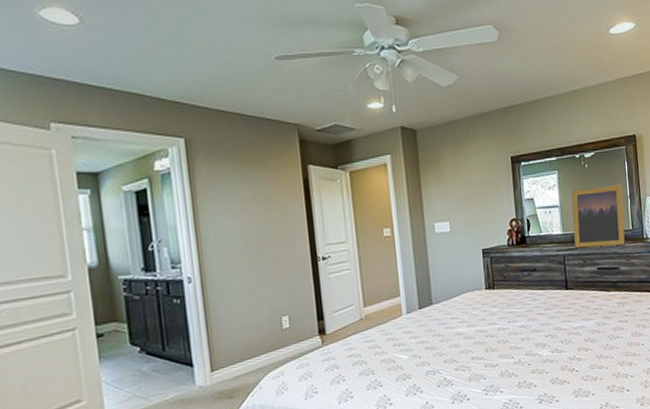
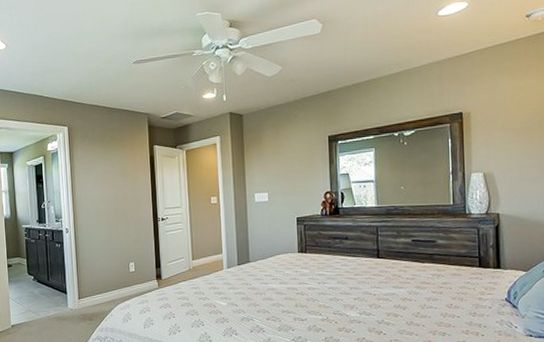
picture frame: present [572,185,625,249] -> none [388,161,444,221]

